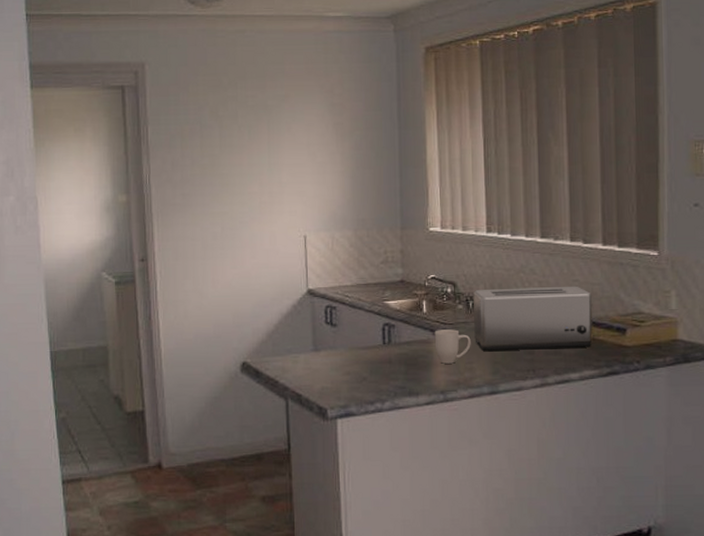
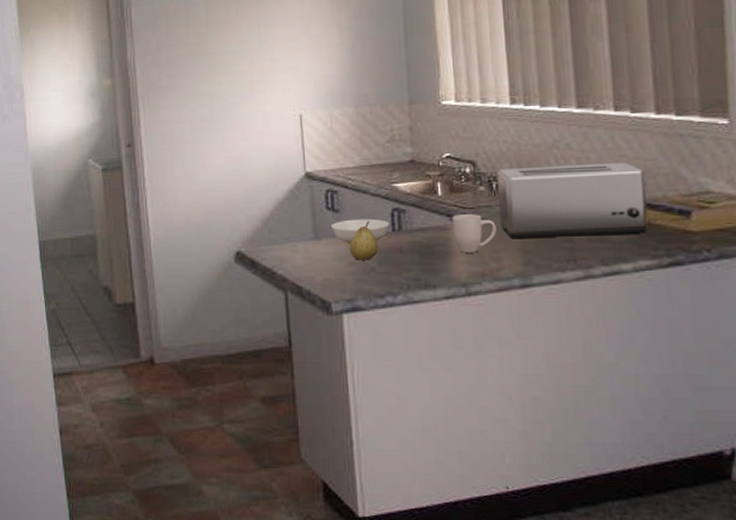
bowl: none [330,332,381,356] -> present [331,218,390,245]
fruit: none [345,335,370,371] -> present [349,221,379,260]

